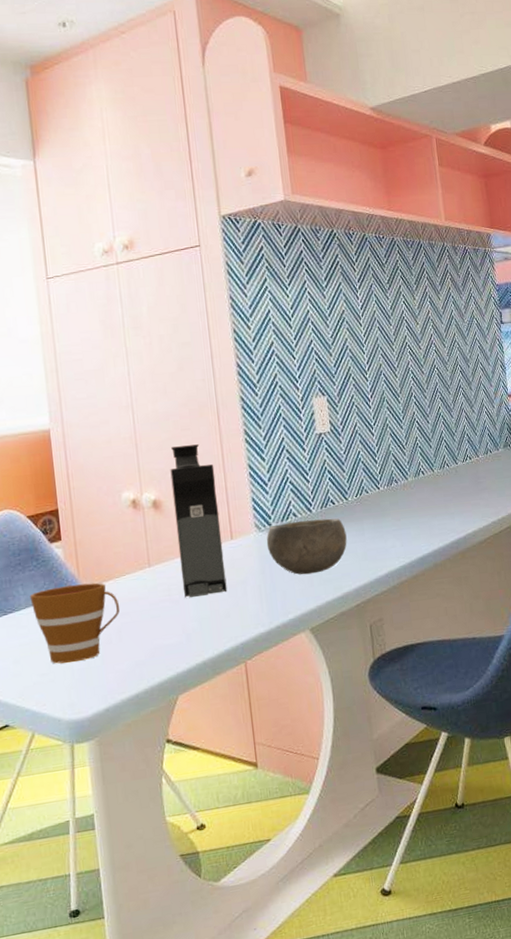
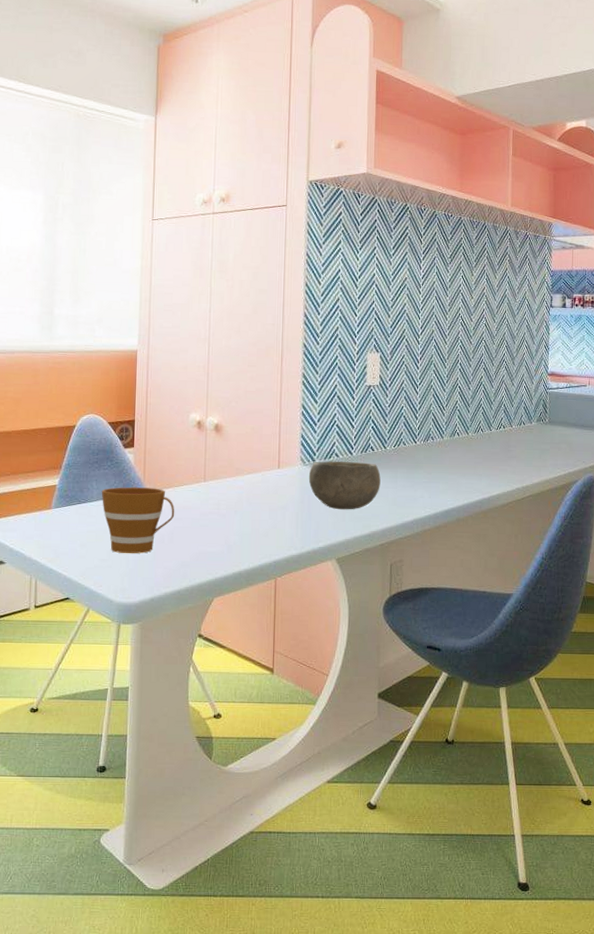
coffee maker: present [170,444,228,598] -> none [230,380,272,514]

